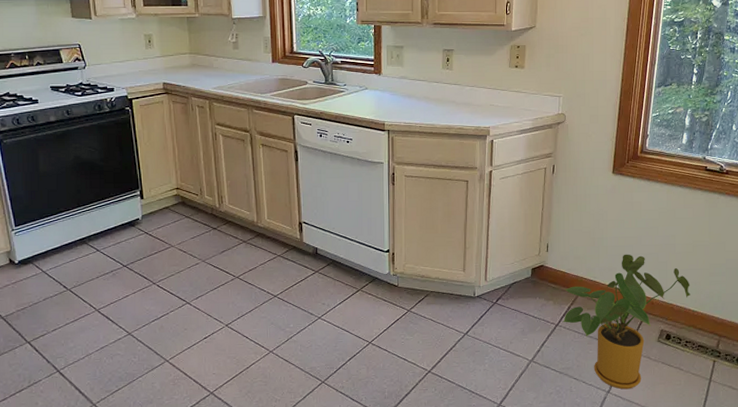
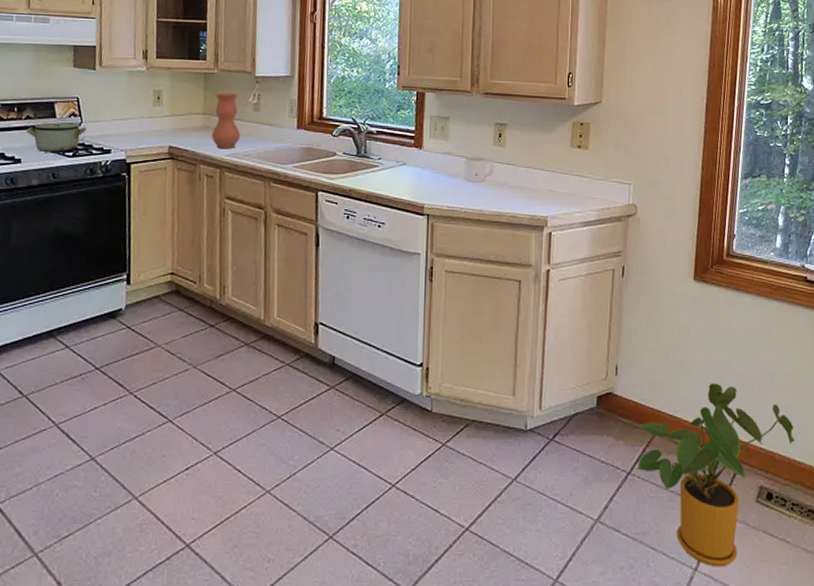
cooking pot: none [39,66,90,92] -> present [26,122,86,152]
vase: none [198,34,224,83] -> present [211,92,241,149]
mug: none [417,79,443,101] -> present [464,156,494,182]

